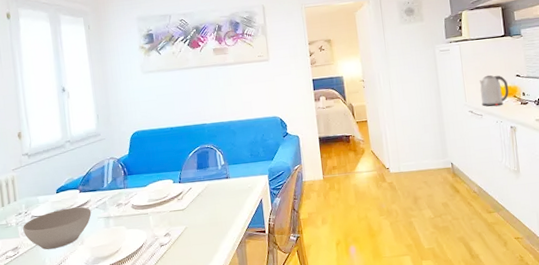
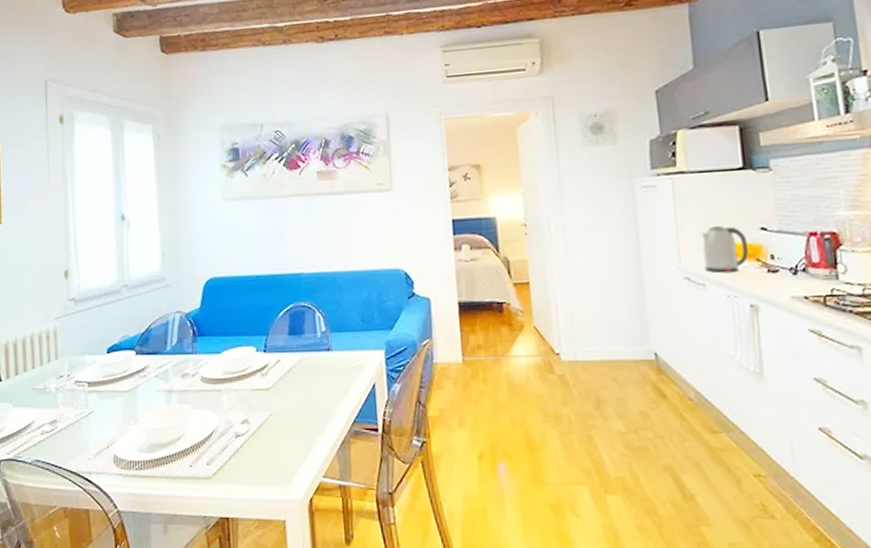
bowl: present [23,207,92,250] -> none [64,374,149,427]

